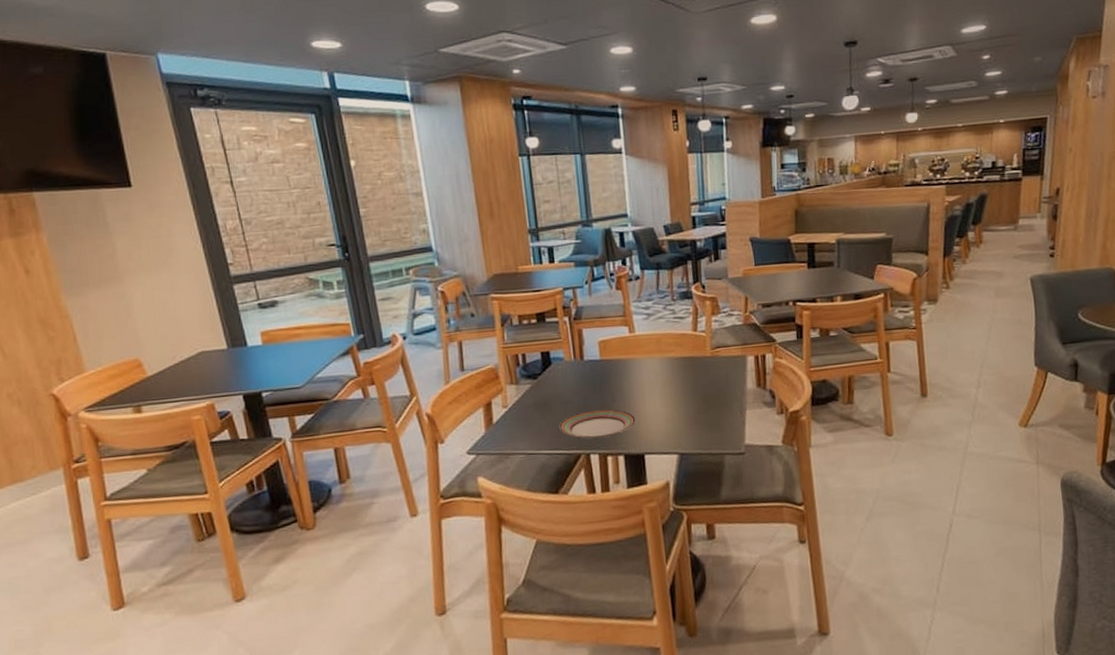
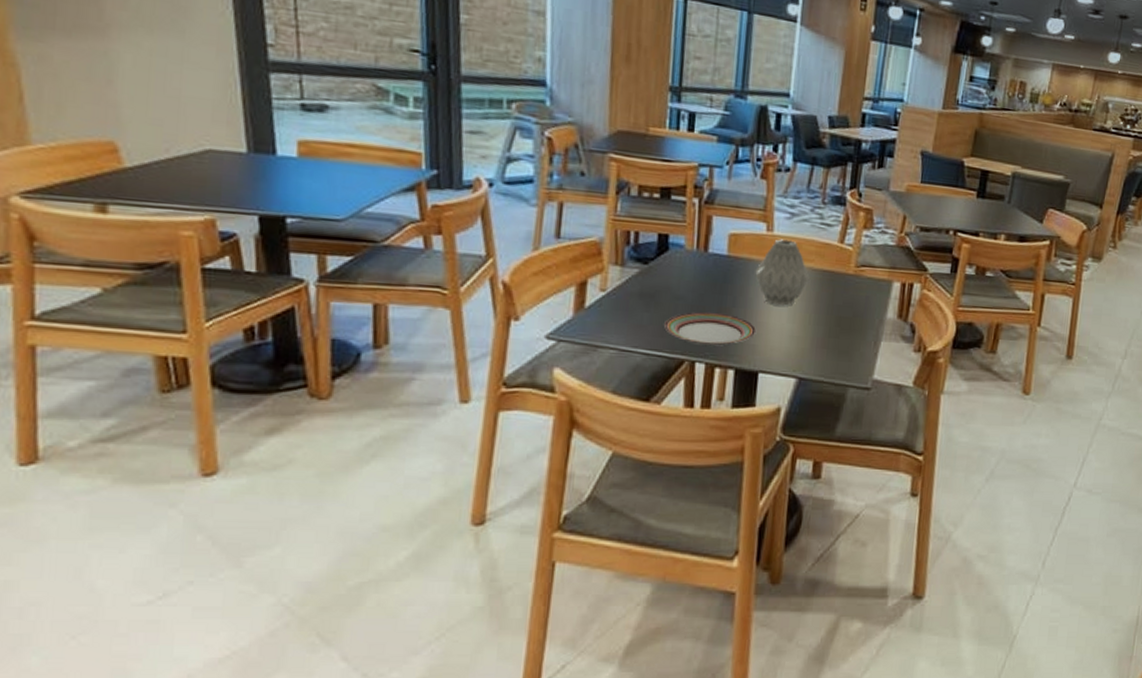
vase: none [626,337,673,395] -> present [755,239,810,306]

